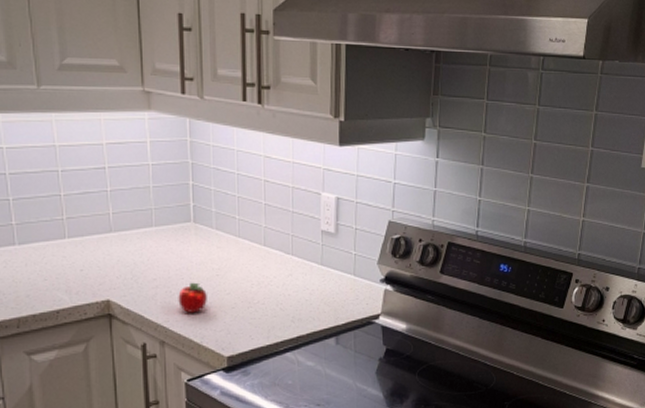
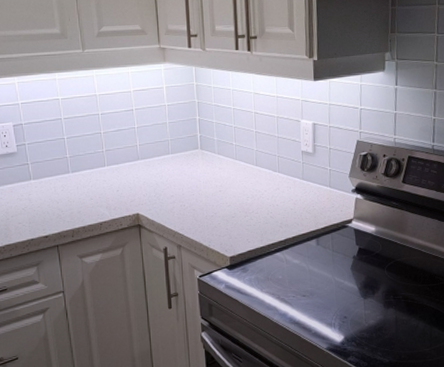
apple: present [178,282,207,313] -> none [190,197,213,222]

